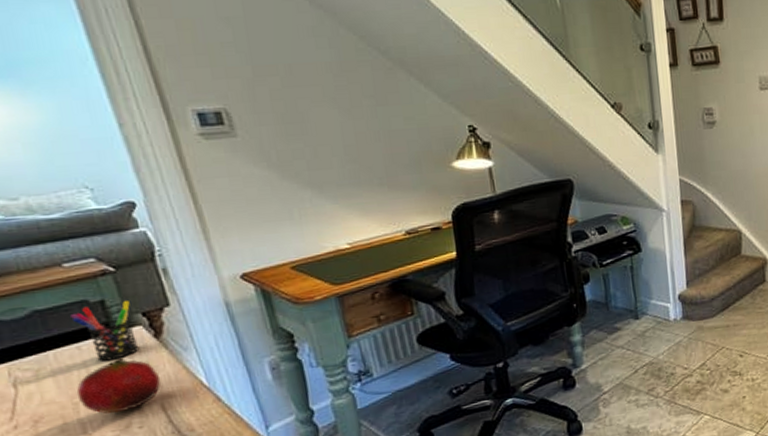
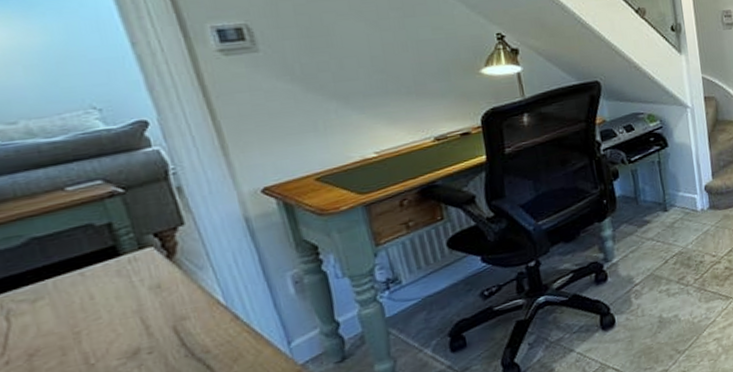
pen holder: present [69,301,140,361] -> none [71,222,150,287]
fruit: present [76,357,161,415] -> none [78,281,174,342]

